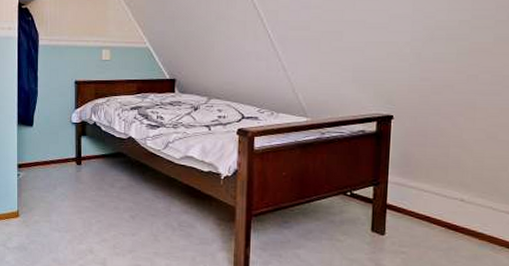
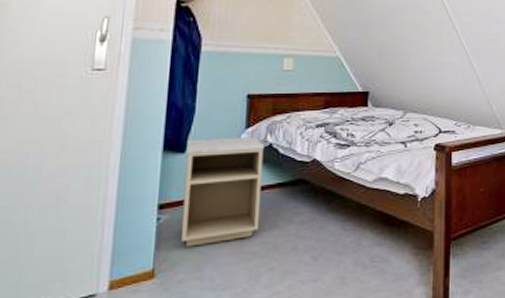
nightstand: none [34,115,90,198] -> present [181,136,264,247]

